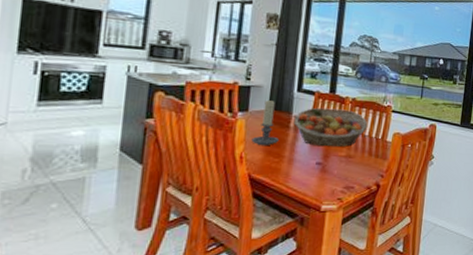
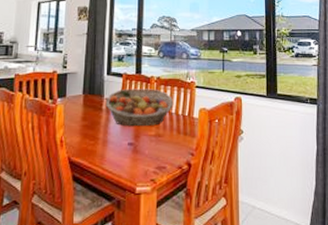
candle holder: present [251,100,279,146] -> none [70,86,93,129]

